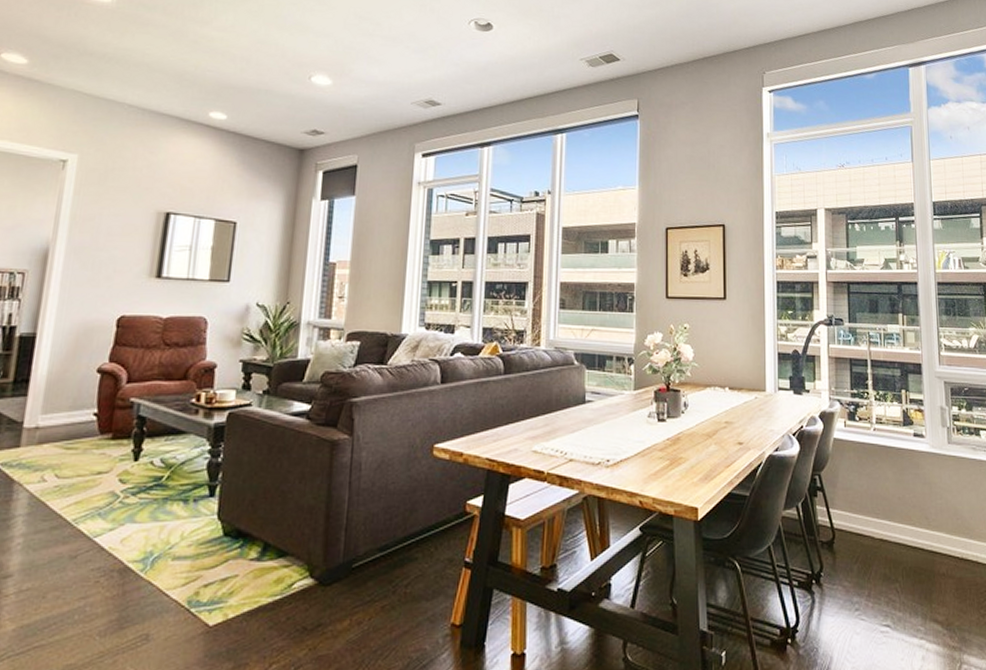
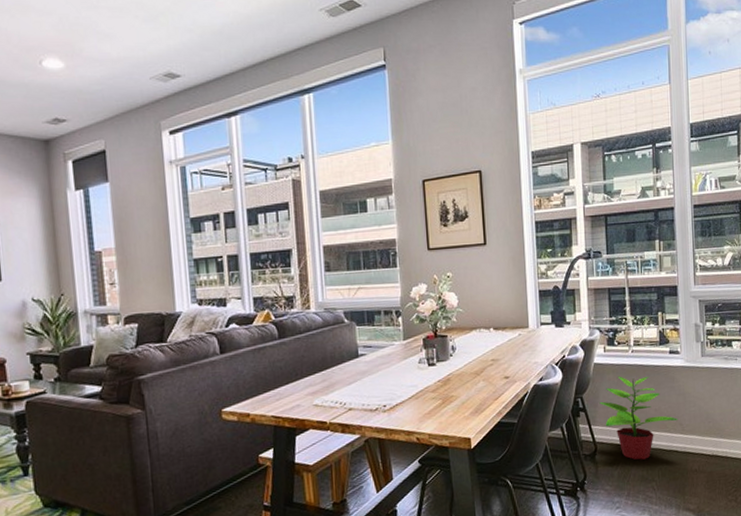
potted plant: none [838,455,924,555] -> present [599,376,678,460]

